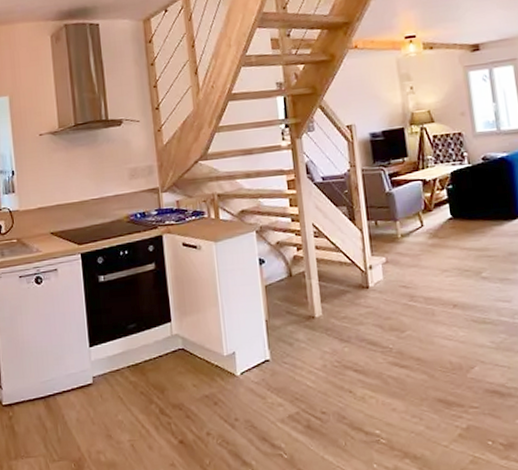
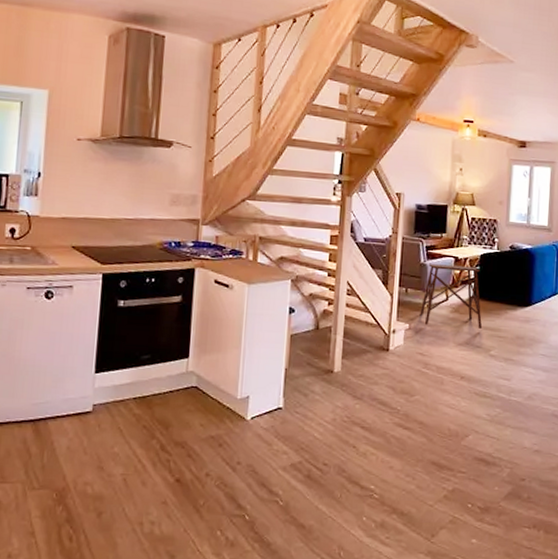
side table: none [394,187,468,256] -> present [420,264,483,329]

